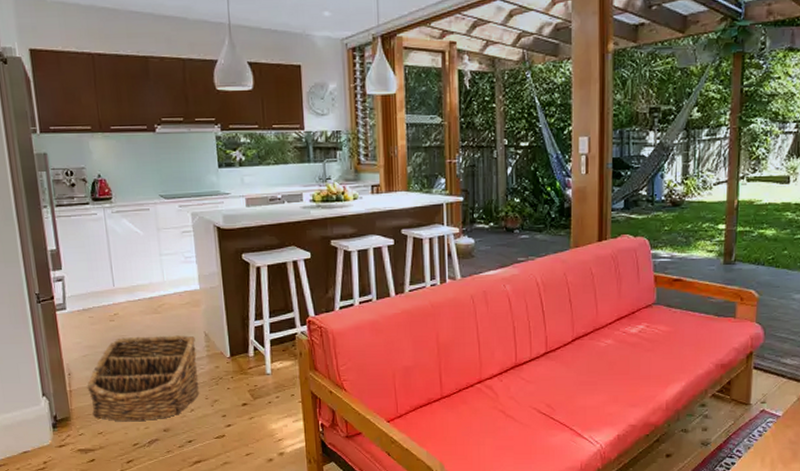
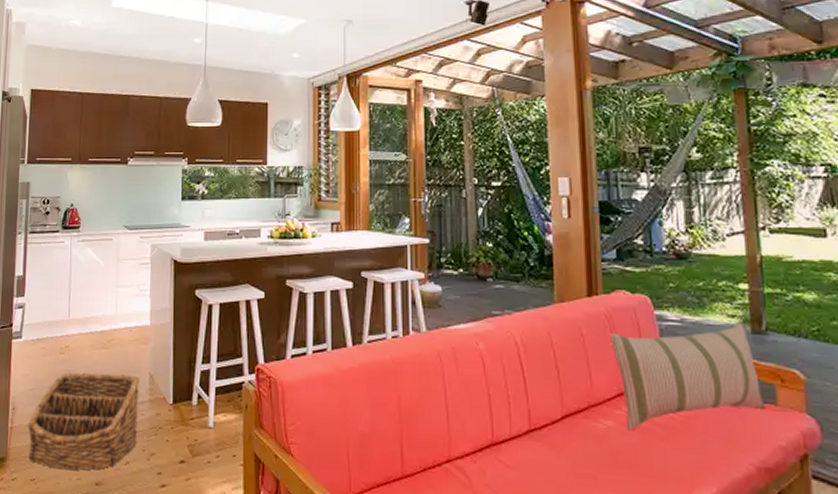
pillow: none [614,256,727,346] -> present [610,322,766,431]

